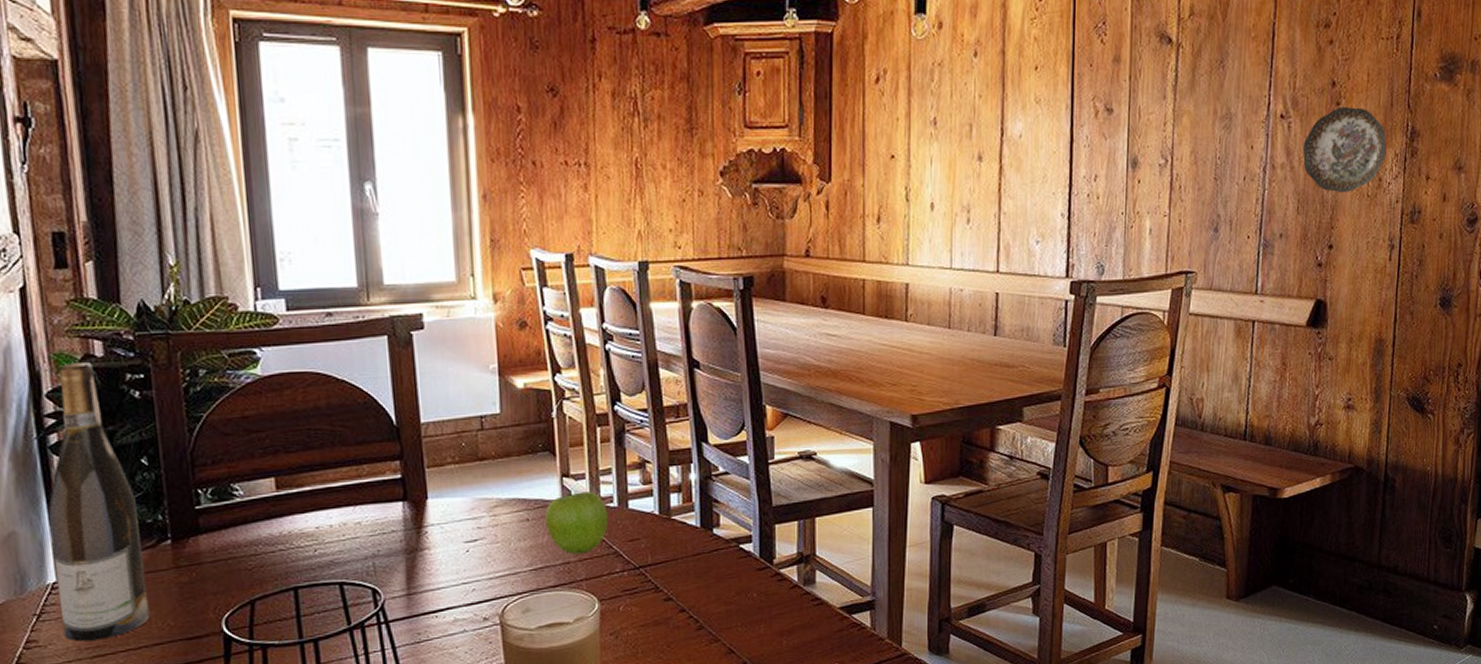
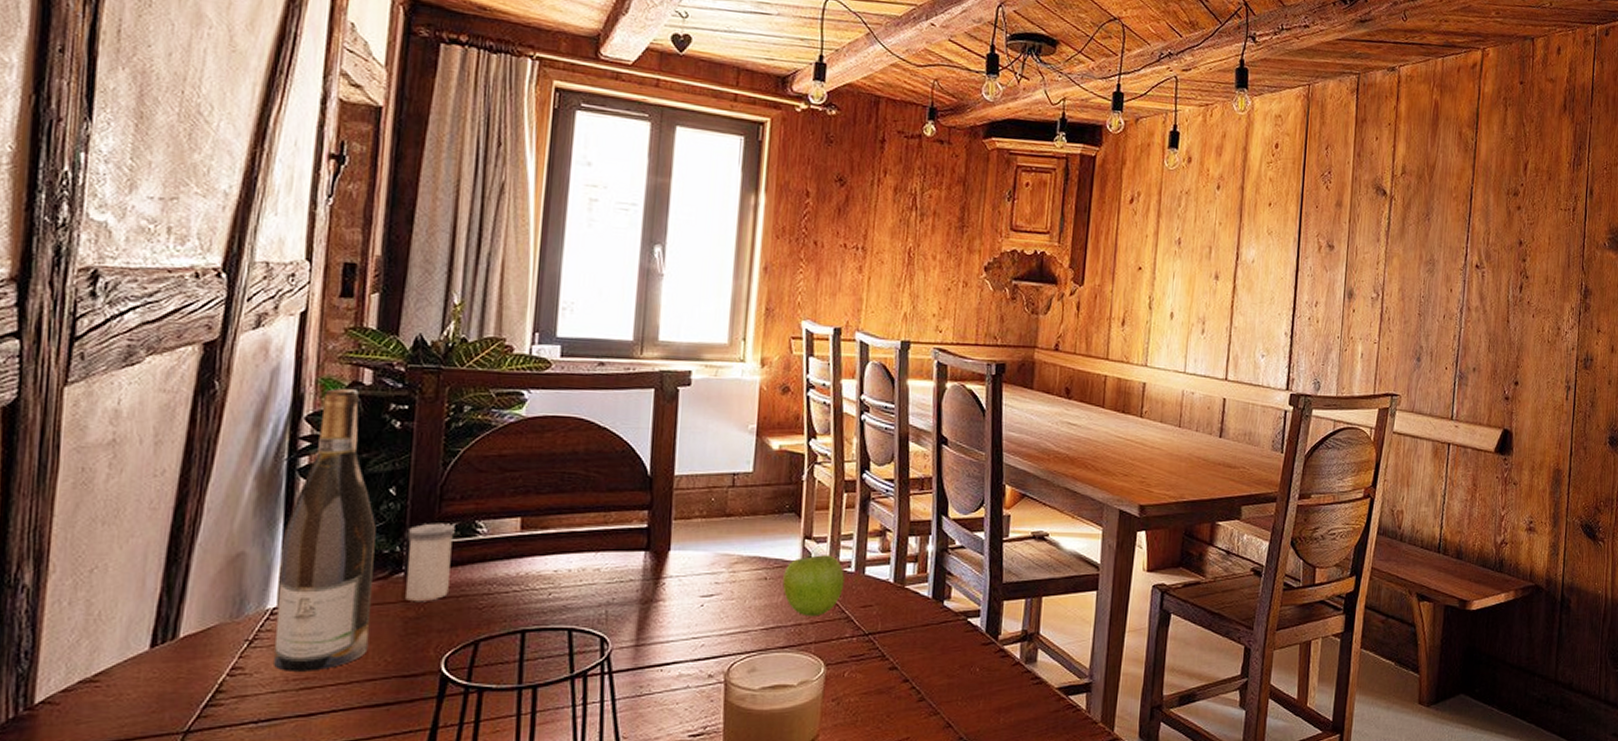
salt shaker: none [166,488,217,568] -> present [406,523,455,602]
decorative plate: present [1302,107,1387,194] -> none [1494,263,1565,338]

